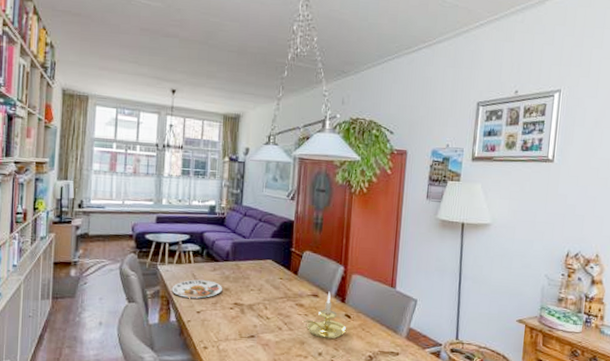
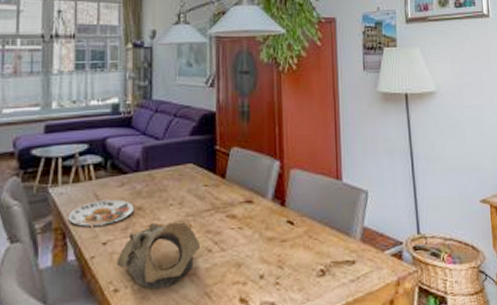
decorative bowl: none [206,302,273,352] -> present [116,222,201,290]
candle holder: present [302,291,346,340] -> none [236,194,290,256]

